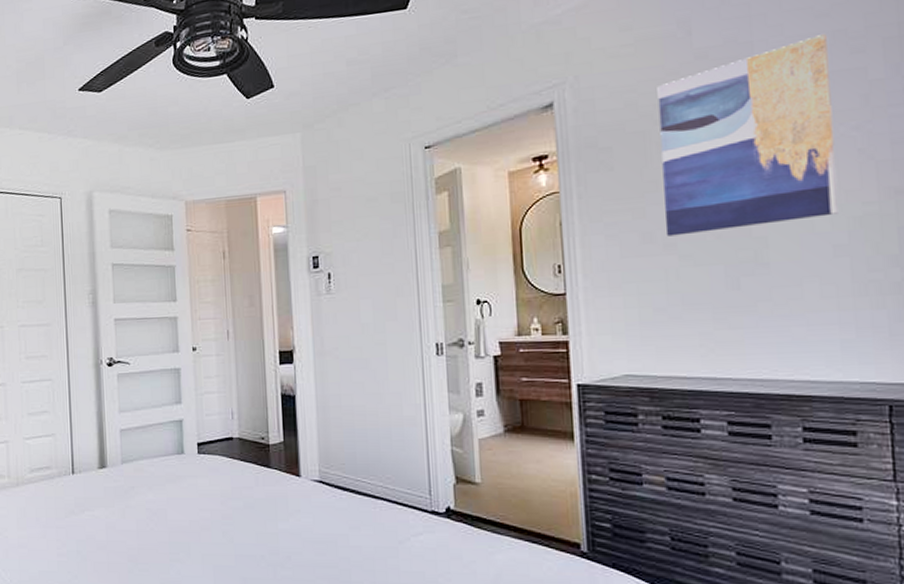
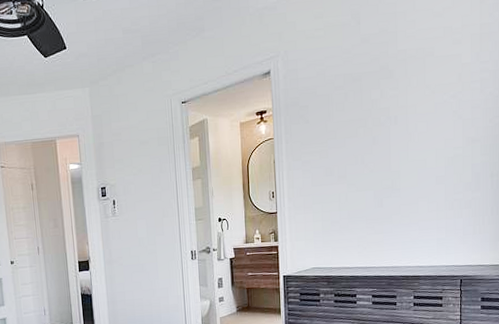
wall art: present [657,34,838,236] -> none [337,29,441,171]

